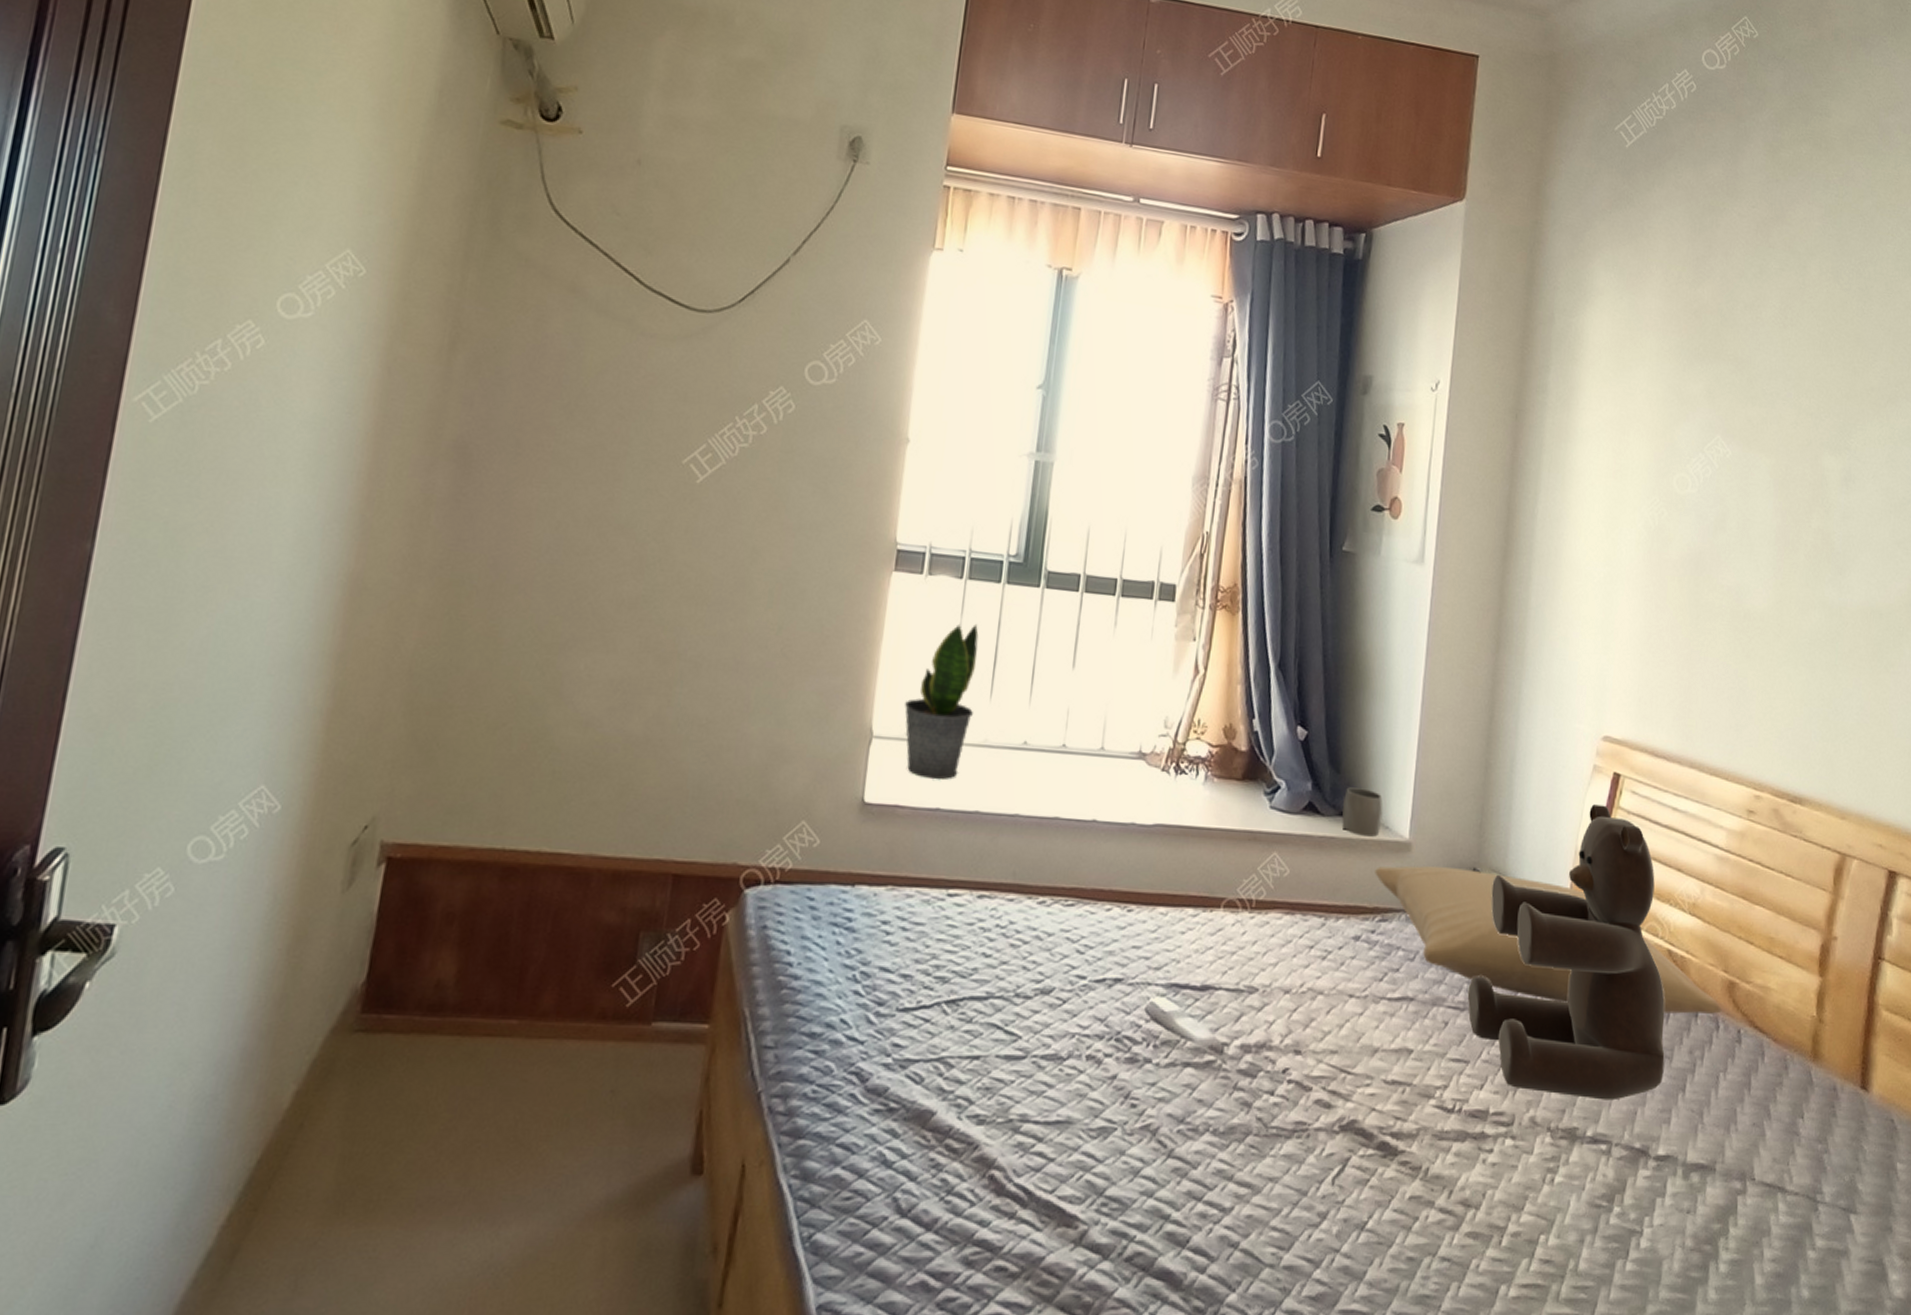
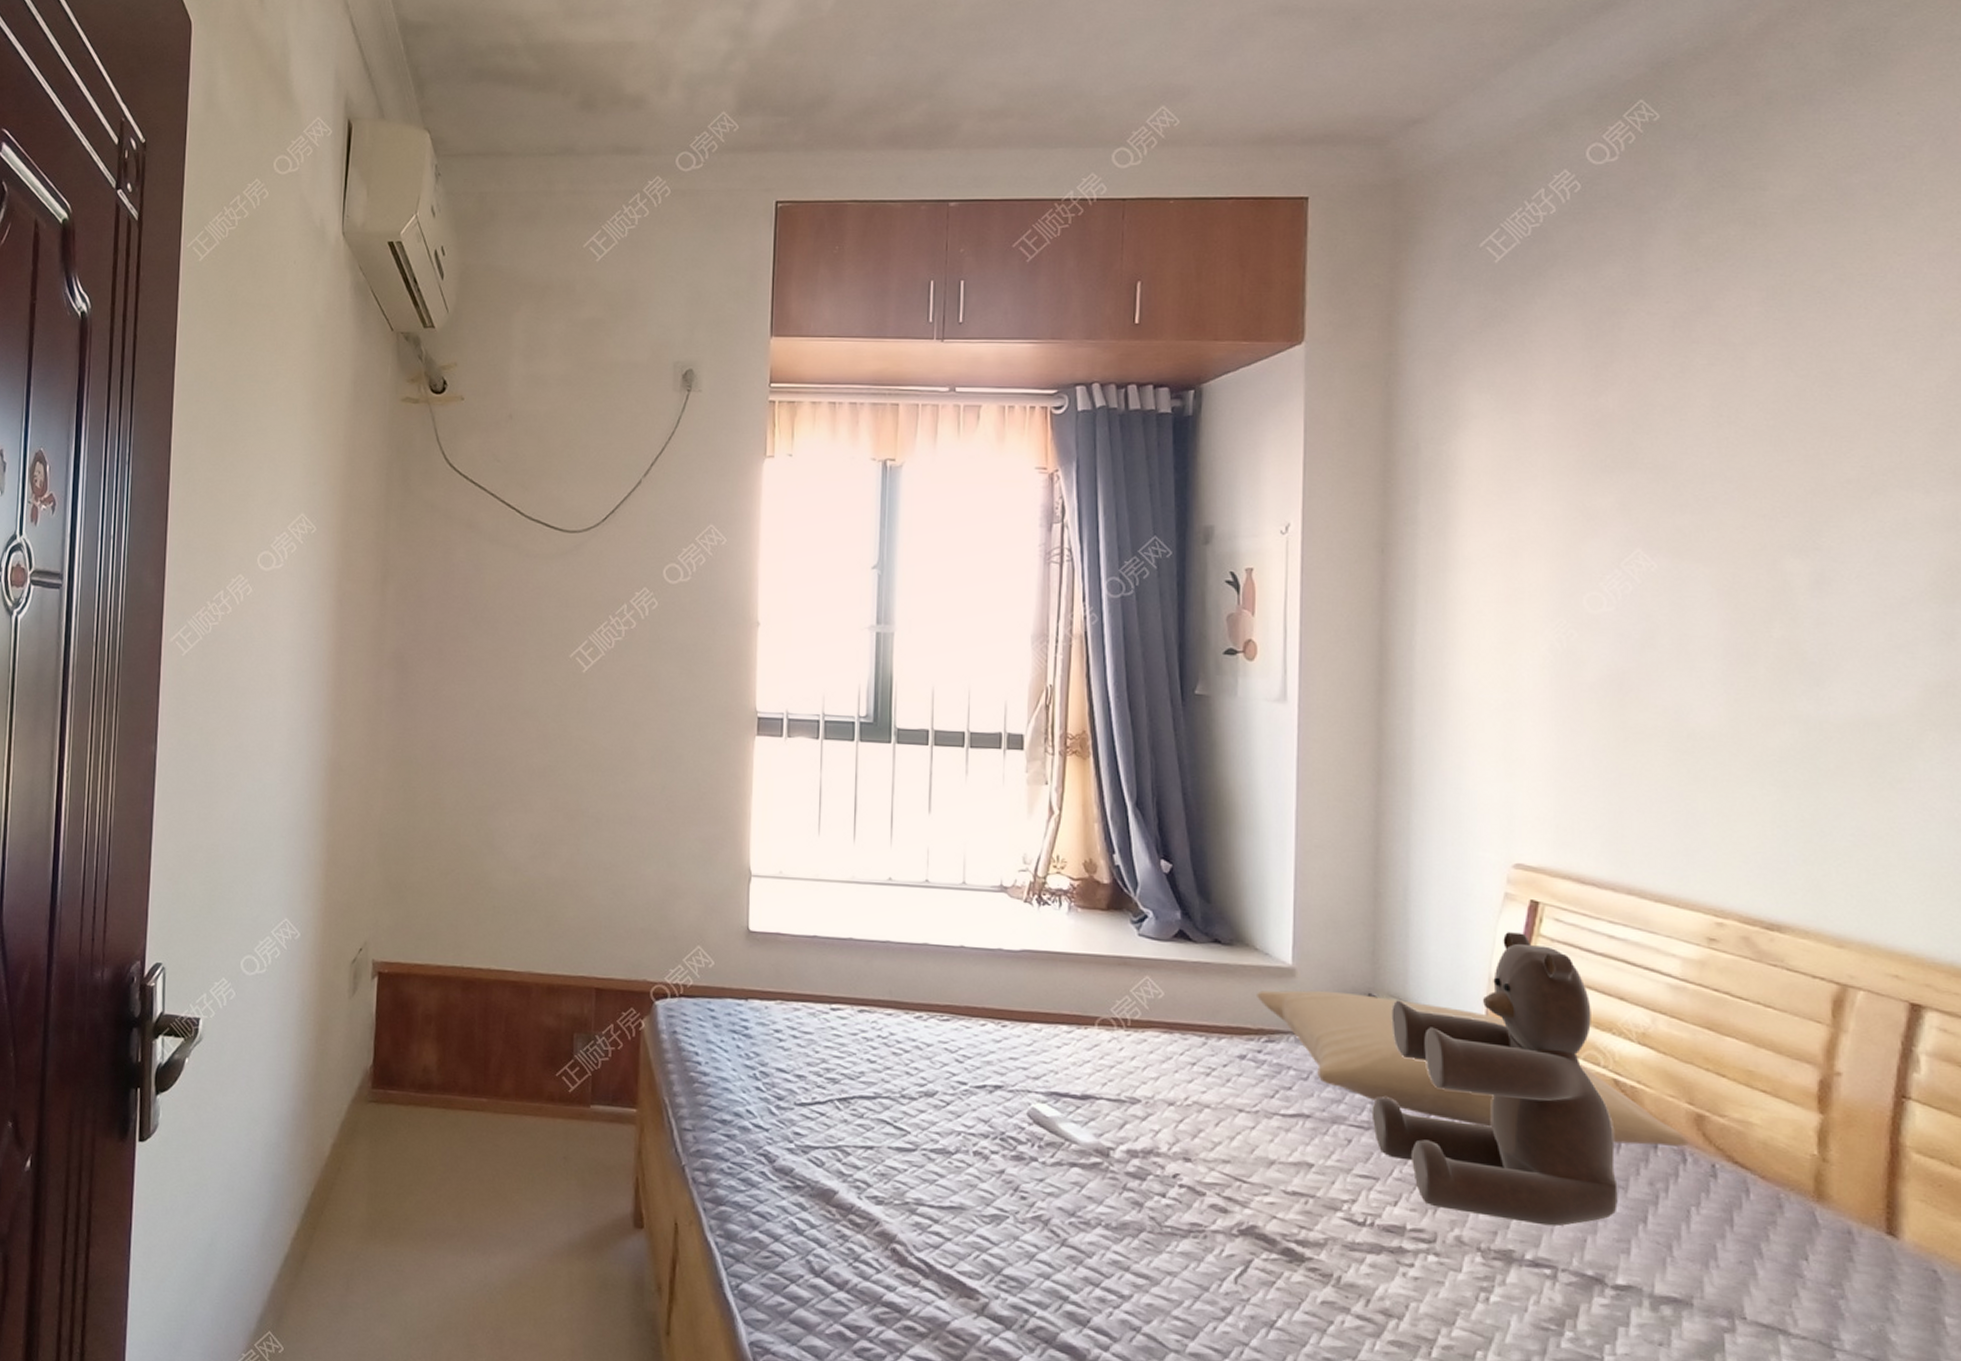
potted plant: present [905,623,979,779] -> none [777,777,839,911]
mug: present [1341,787,1384,838] -> none [1215,916,1261,964]

